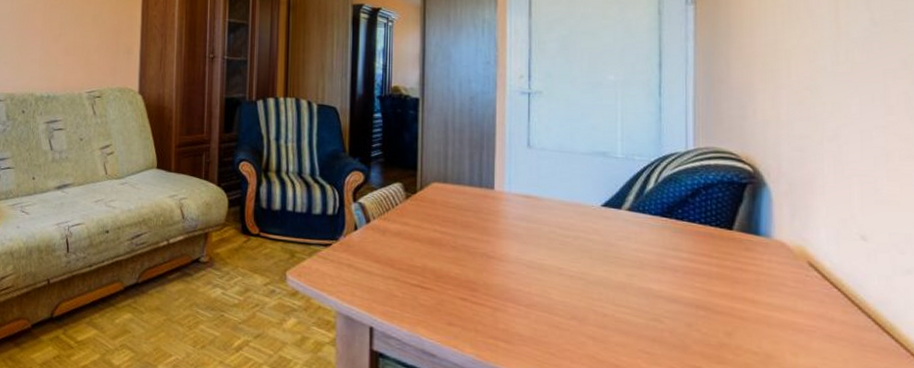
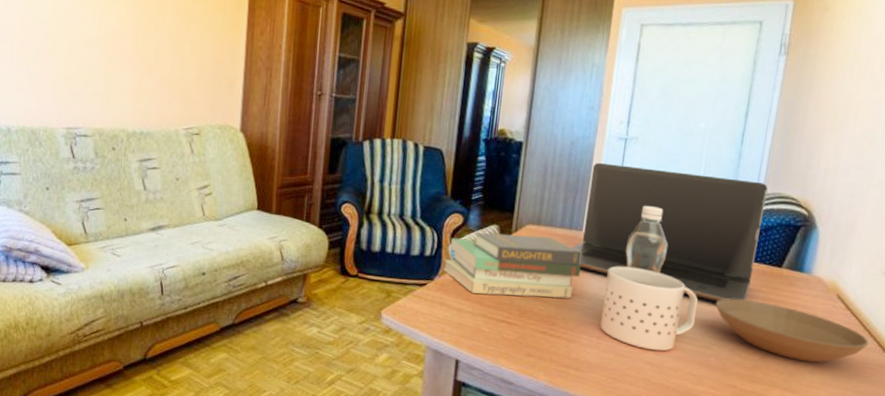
books: none [347,191,497,262] -> present [443,232,581,299]
laptop computer: none [485,117,699,269] -> present [572,162,768,302]
mug: none [527,227,639,324] -> present [600,266,699,351]
bottle: none [545,162,593,236] -> present [625,206,669,274]
bowl: none [659,264,862,343] -> present [715,298,869,363]

